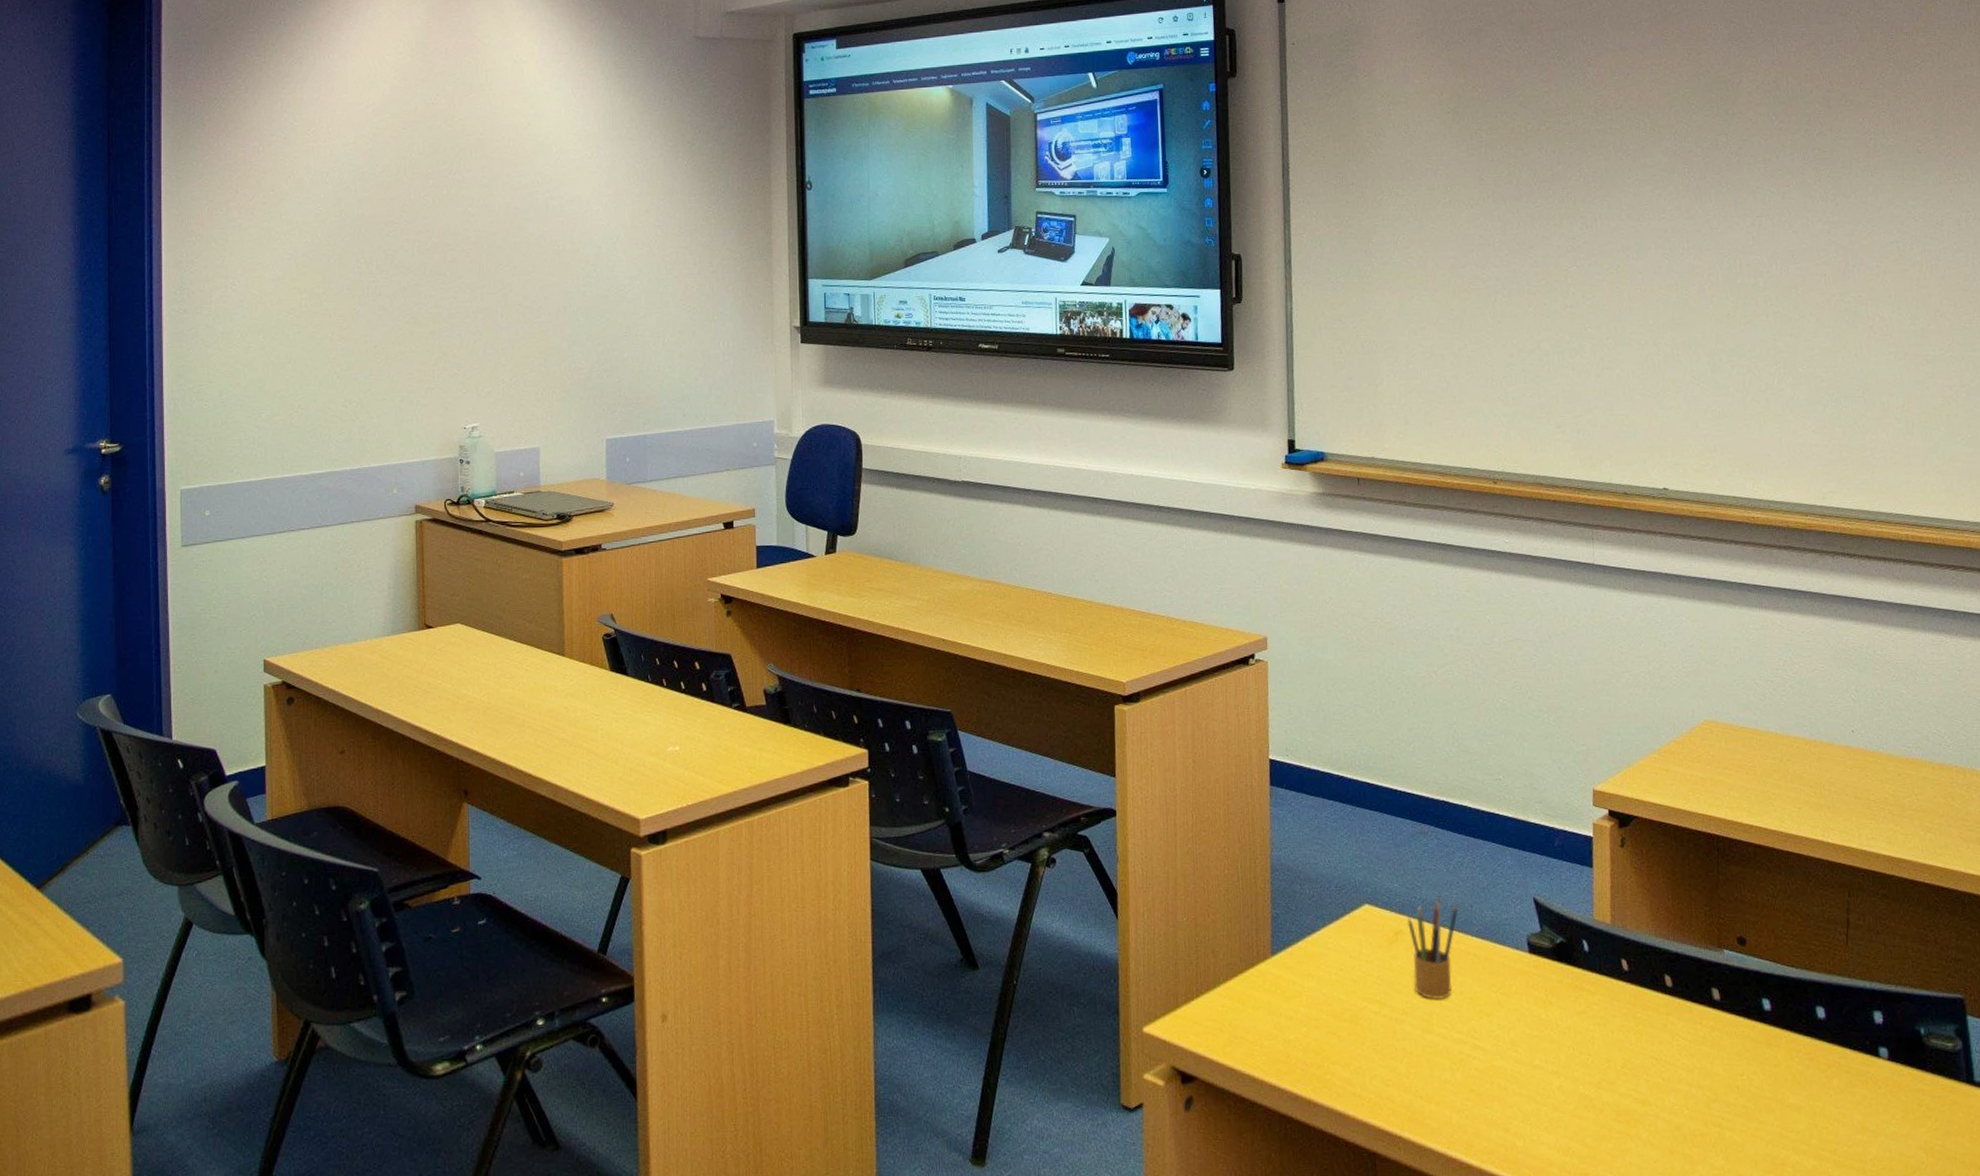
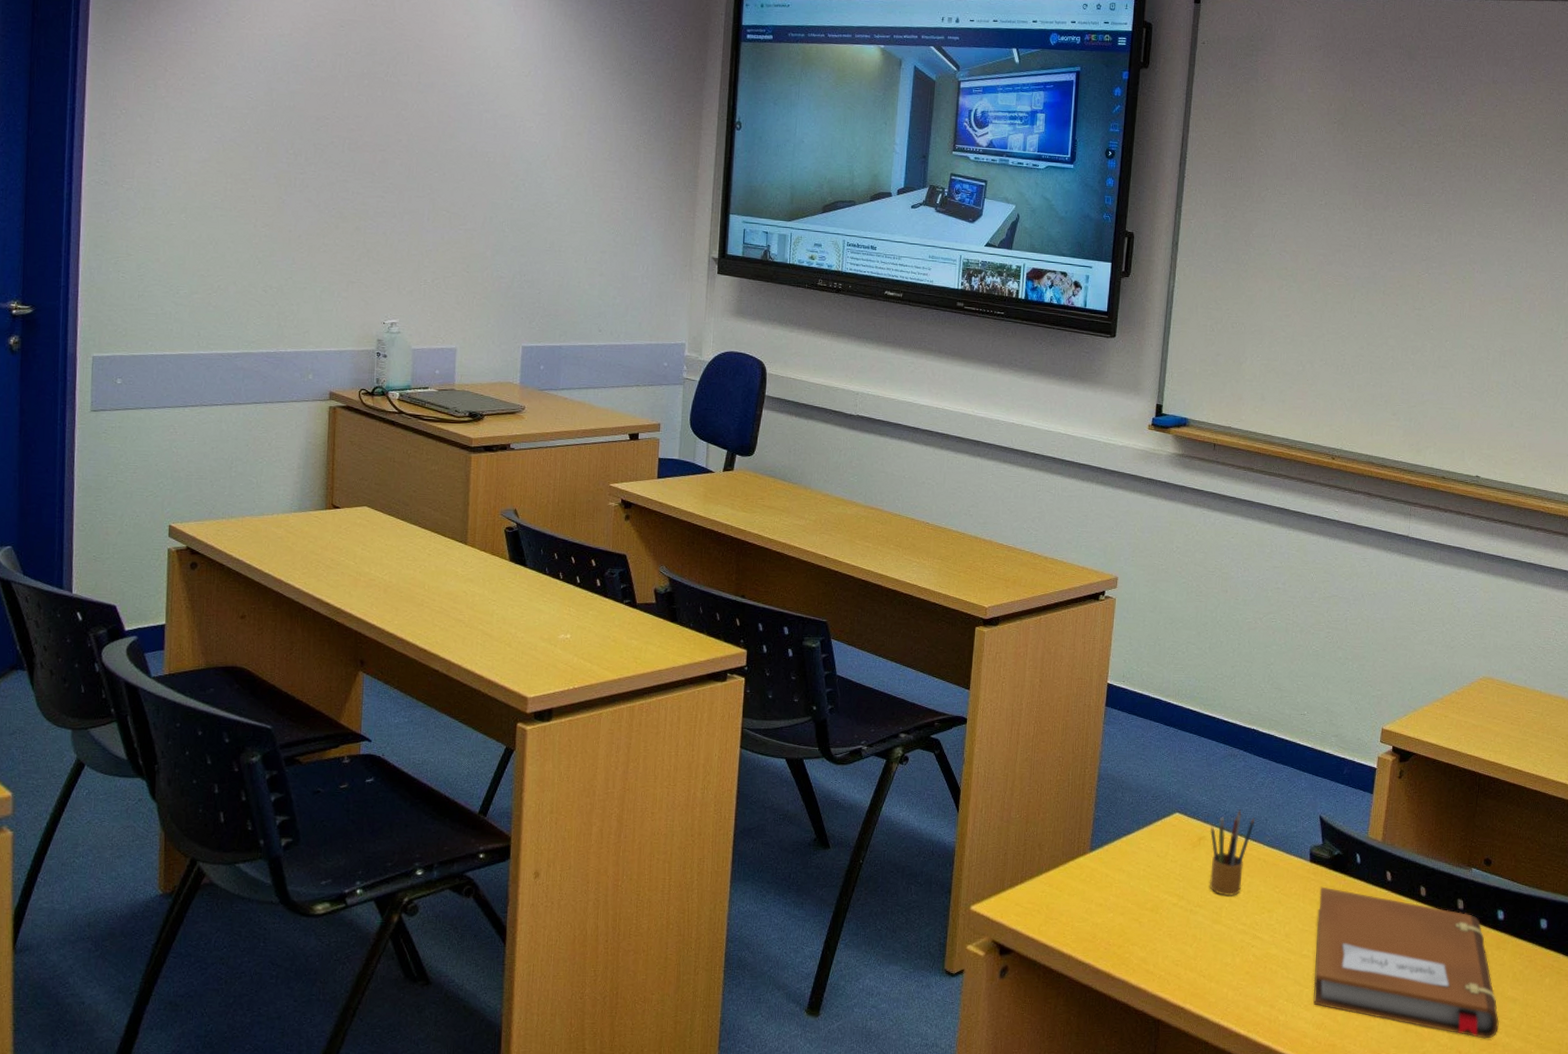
notebook: none [1544,982,1784,1158] -> present [1313,886,1499,1039]

